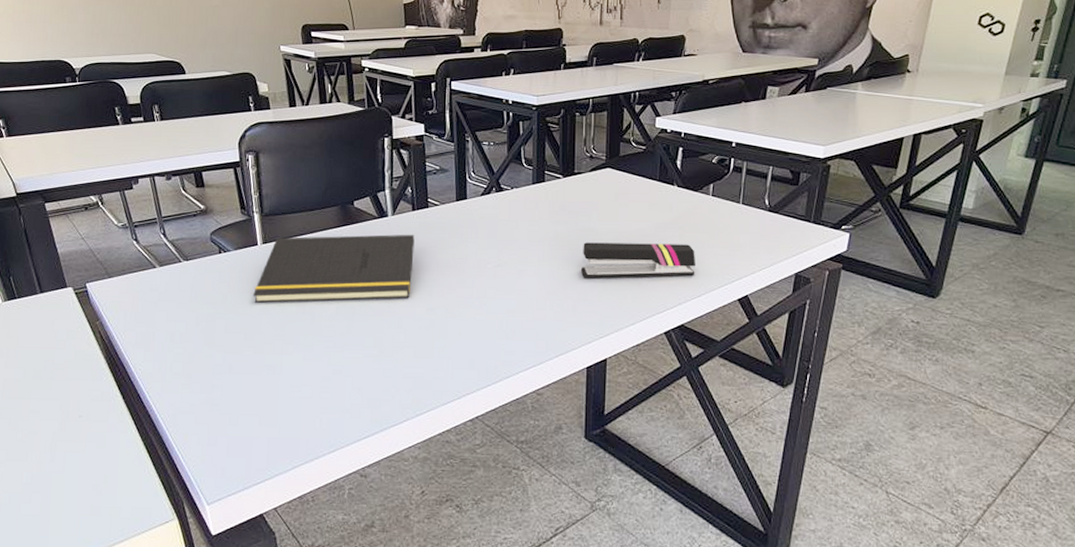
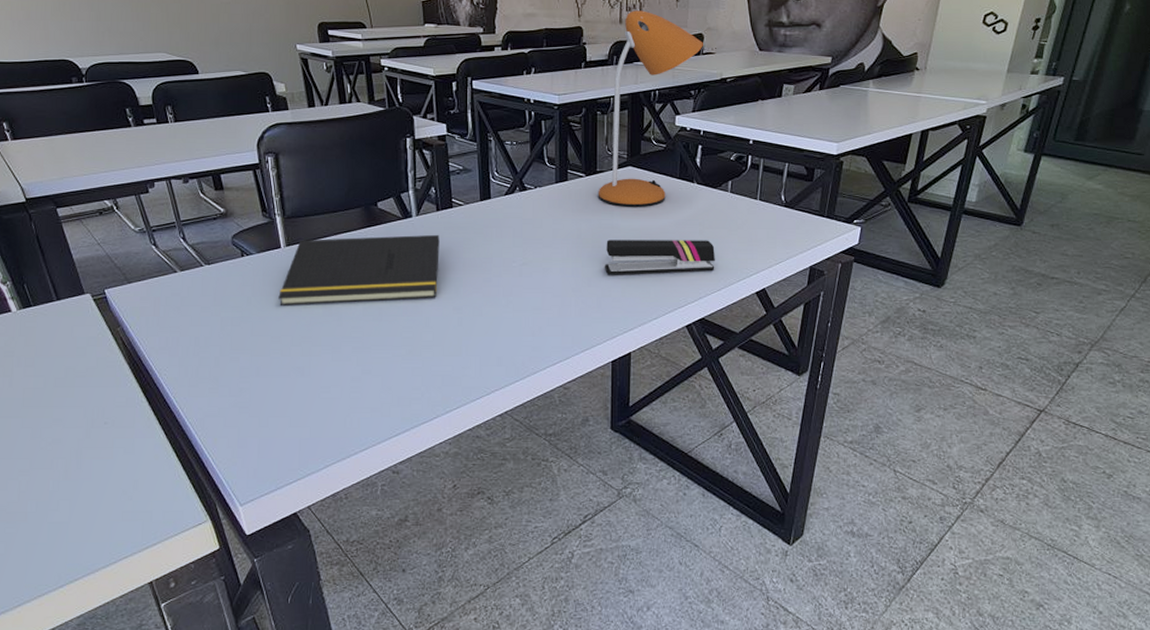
desk lamp: none [575,12,685,210] -> present [598,10,703,207]

